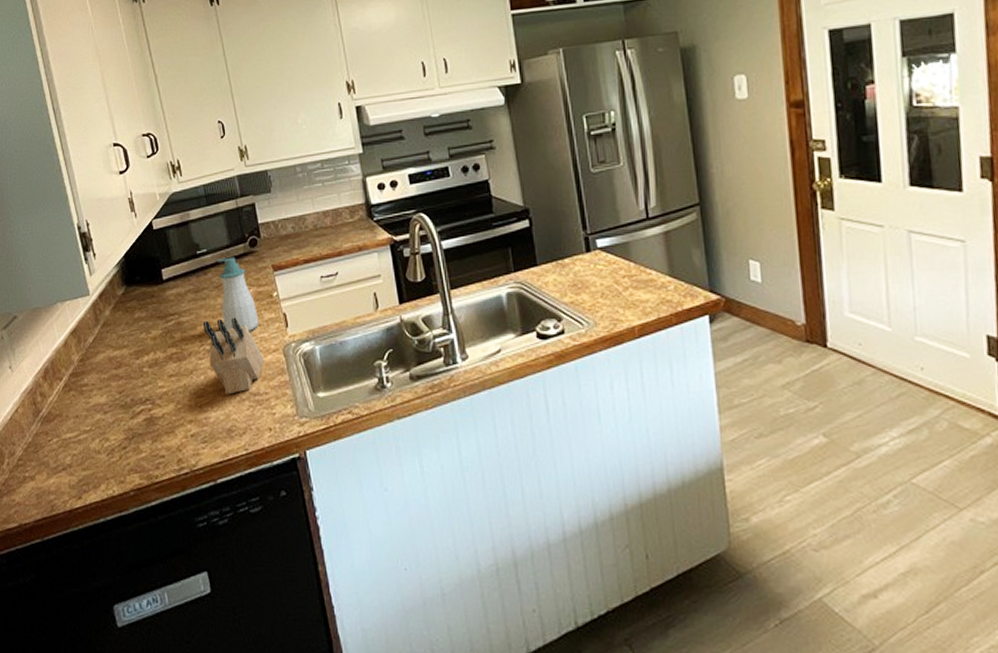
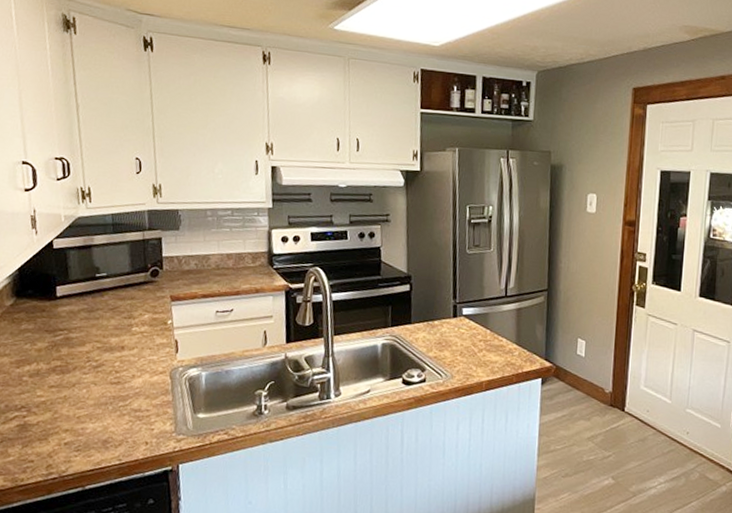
knife block: present [202,317,264,395] -> none [92,338,150,409]
soap bottle: present [217,257,259,331] -> none [113,283,150,353]

